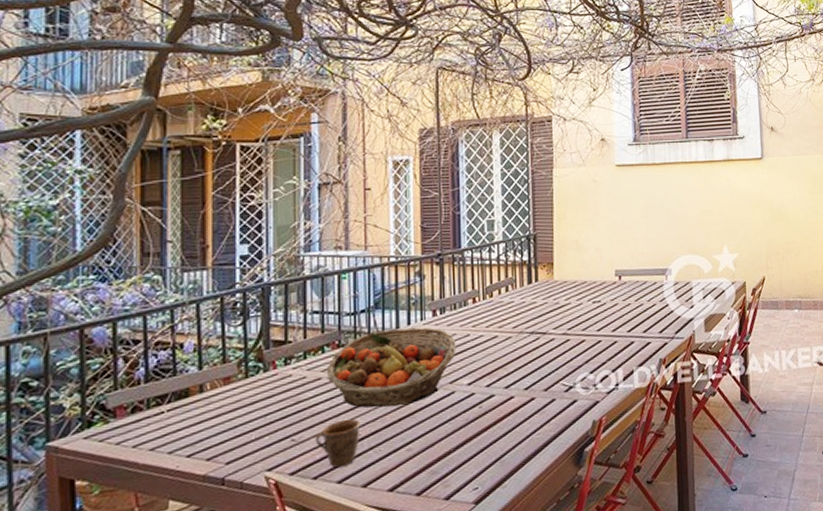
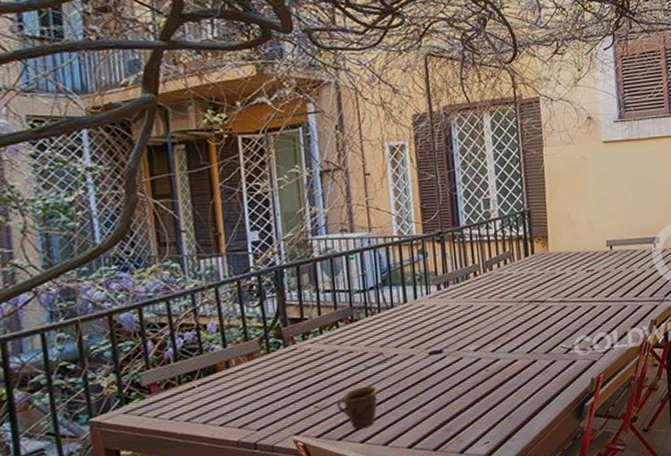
fruit basket: present [326,327,456,408] -> none [341,300,462,376]

